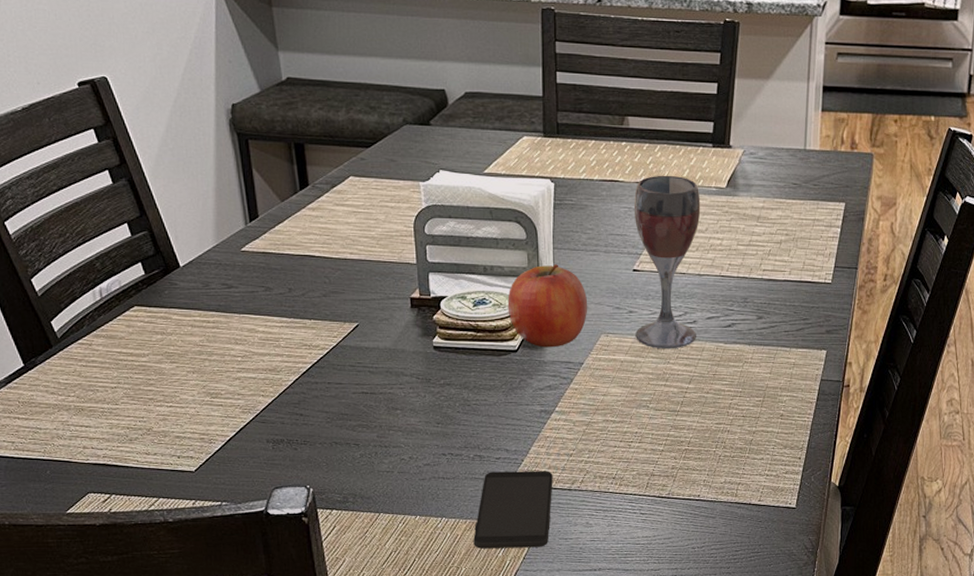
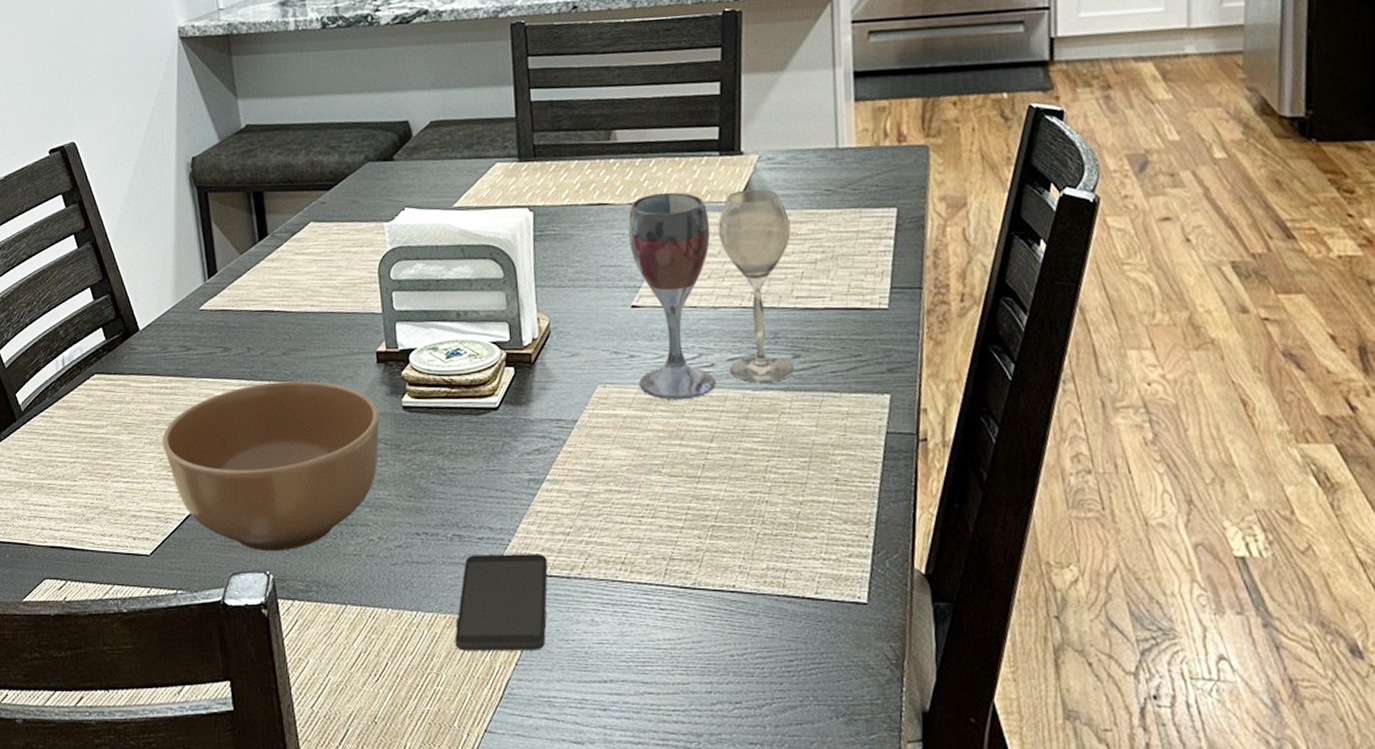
bowl: none [205,321,412,469] -> present [162,380,380,552]
fruit: present [507,264,588,348] -> none [485,305,580,404]
wineglass: none [707,178,763,337] -> present [717,189,794,383]

